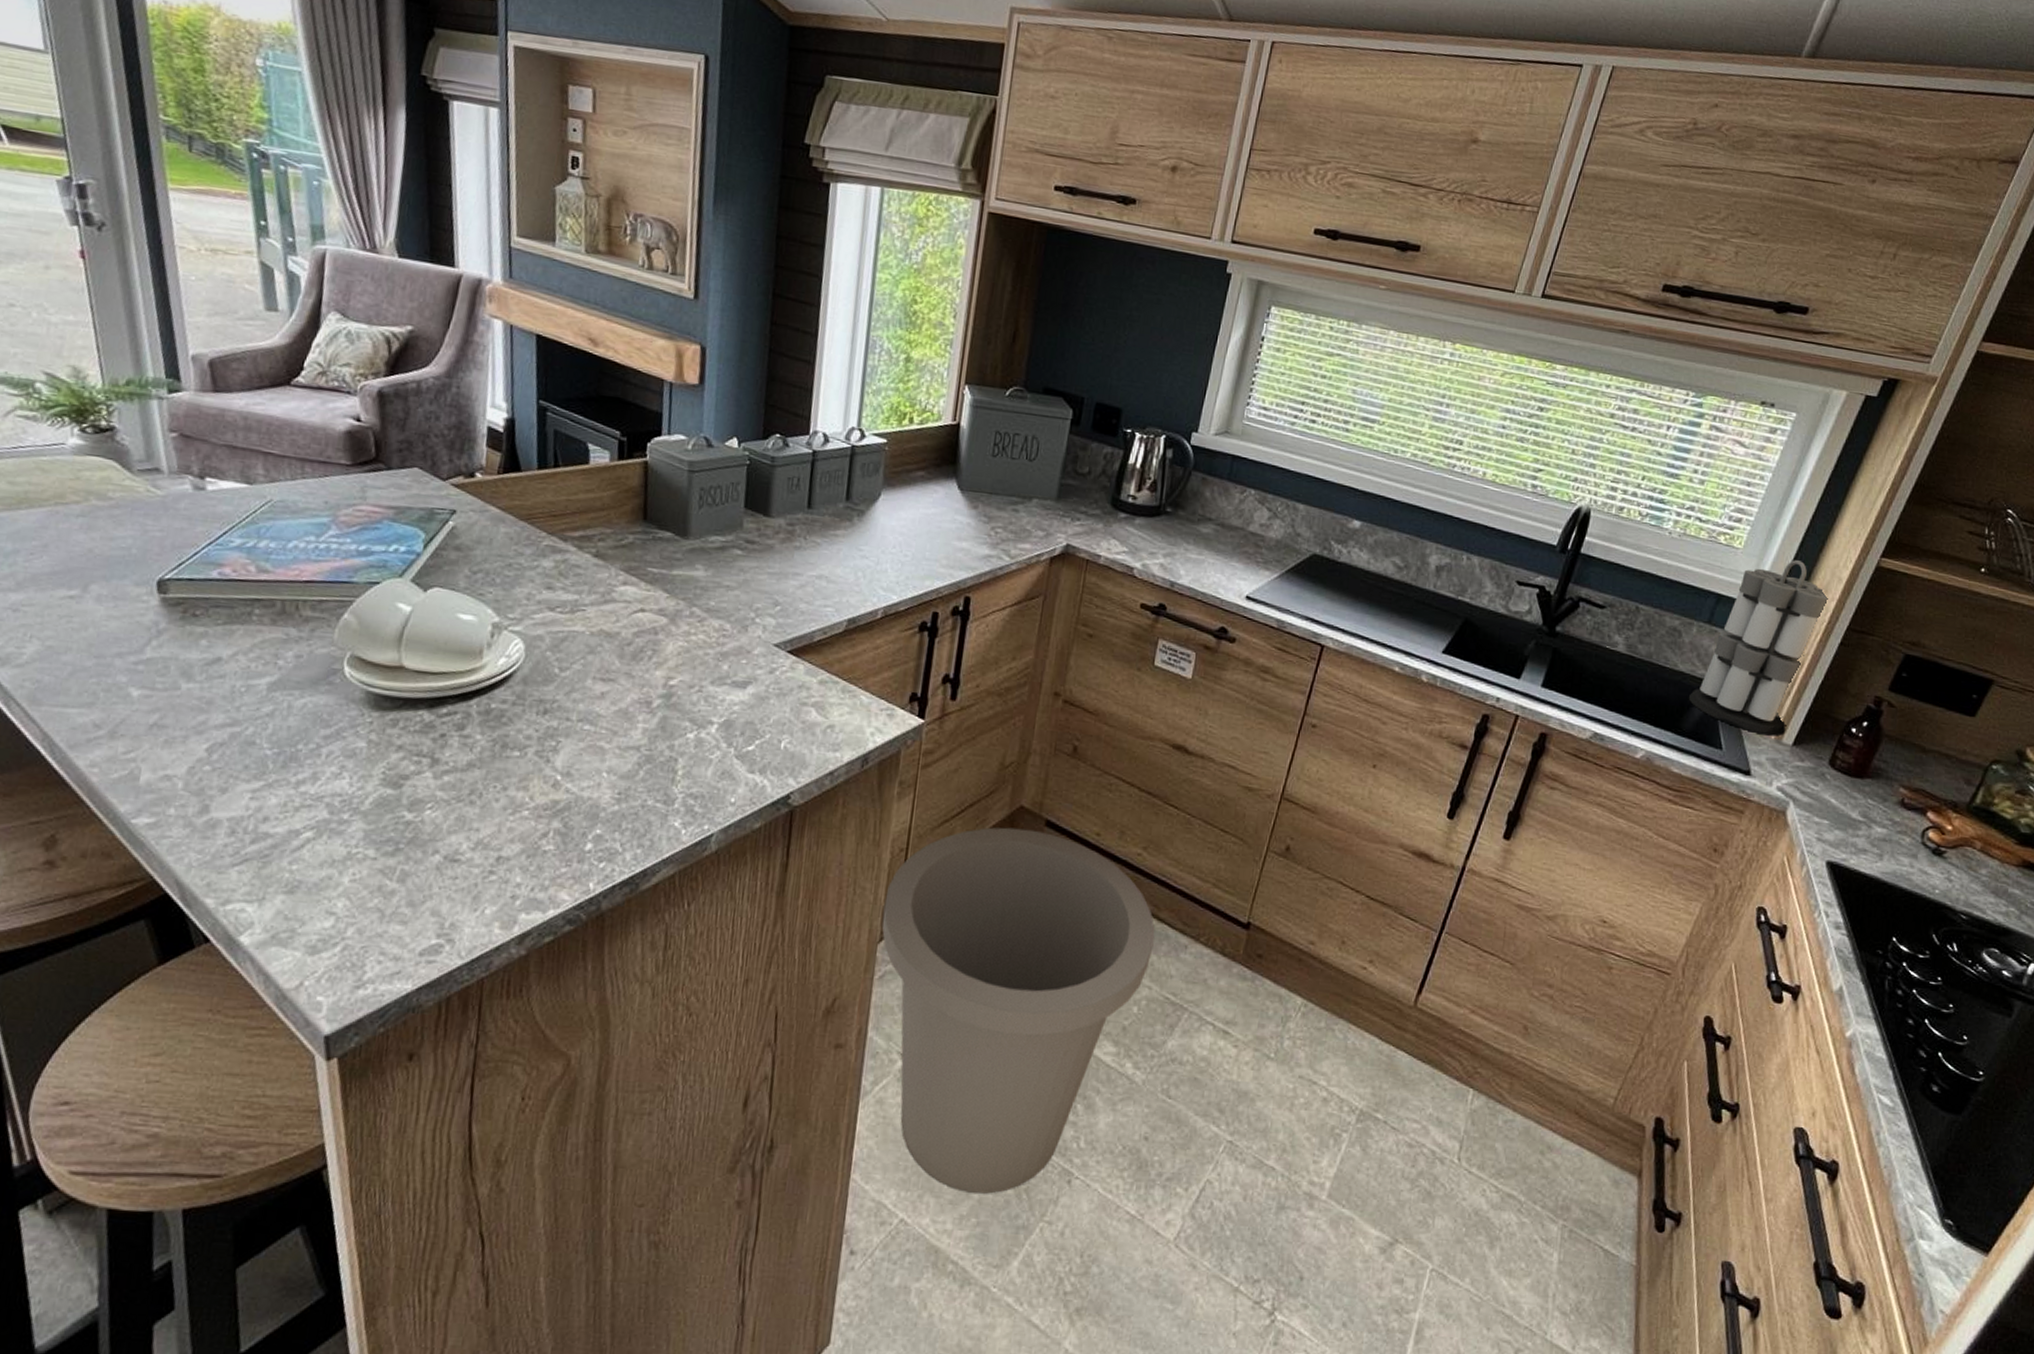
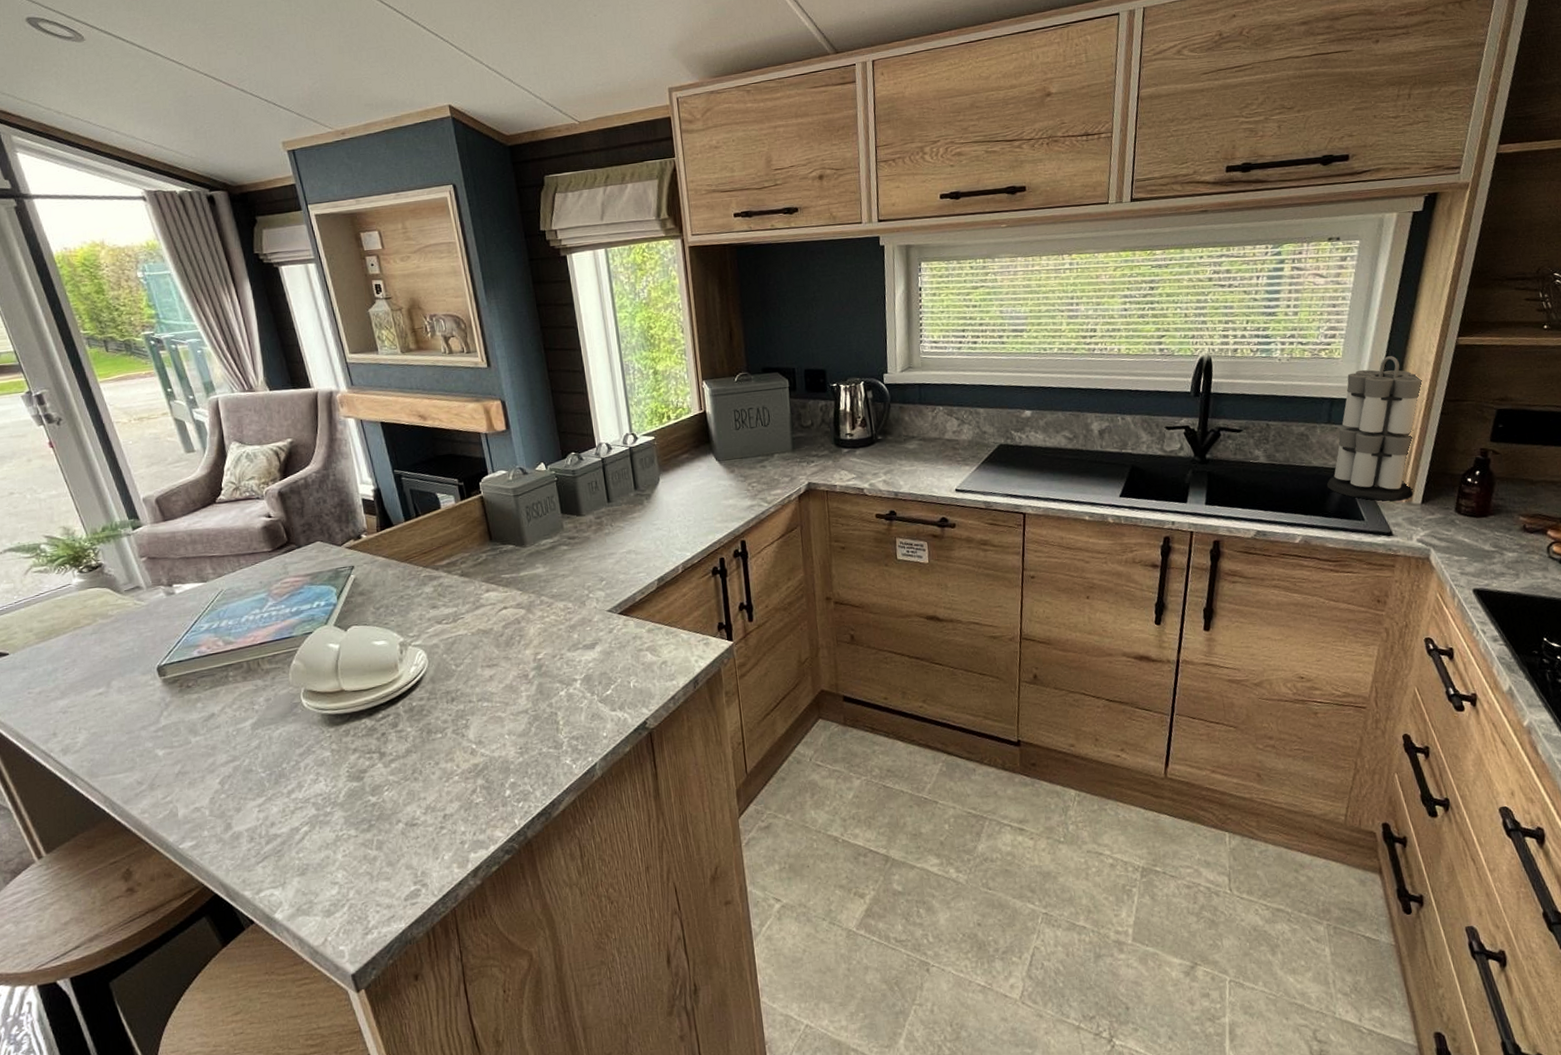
trash can: present [881,827,1155,1194] -> none [735,706,950,994]

